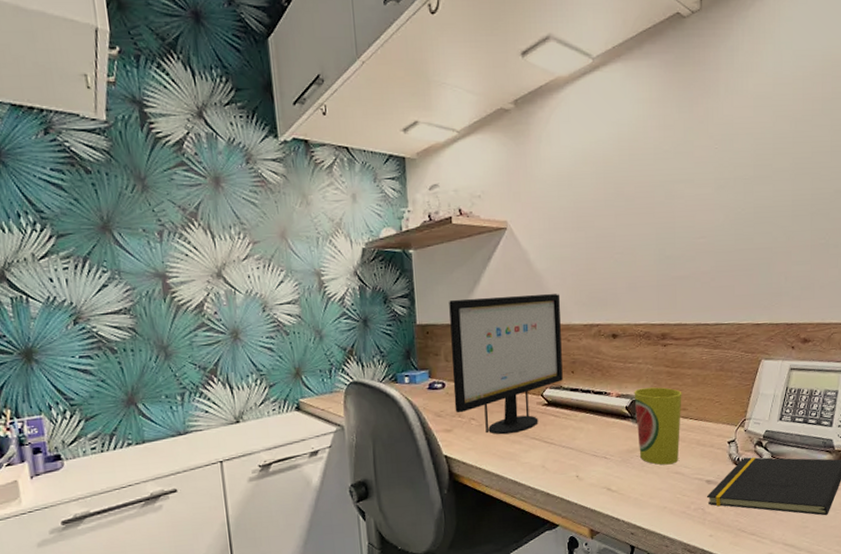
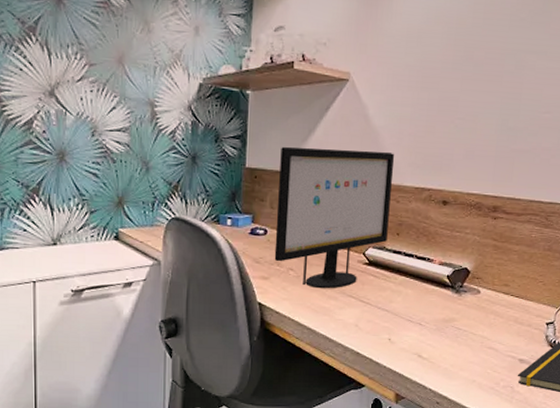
cup: present [634,387,682,465] -> none [455,259,506,339]

